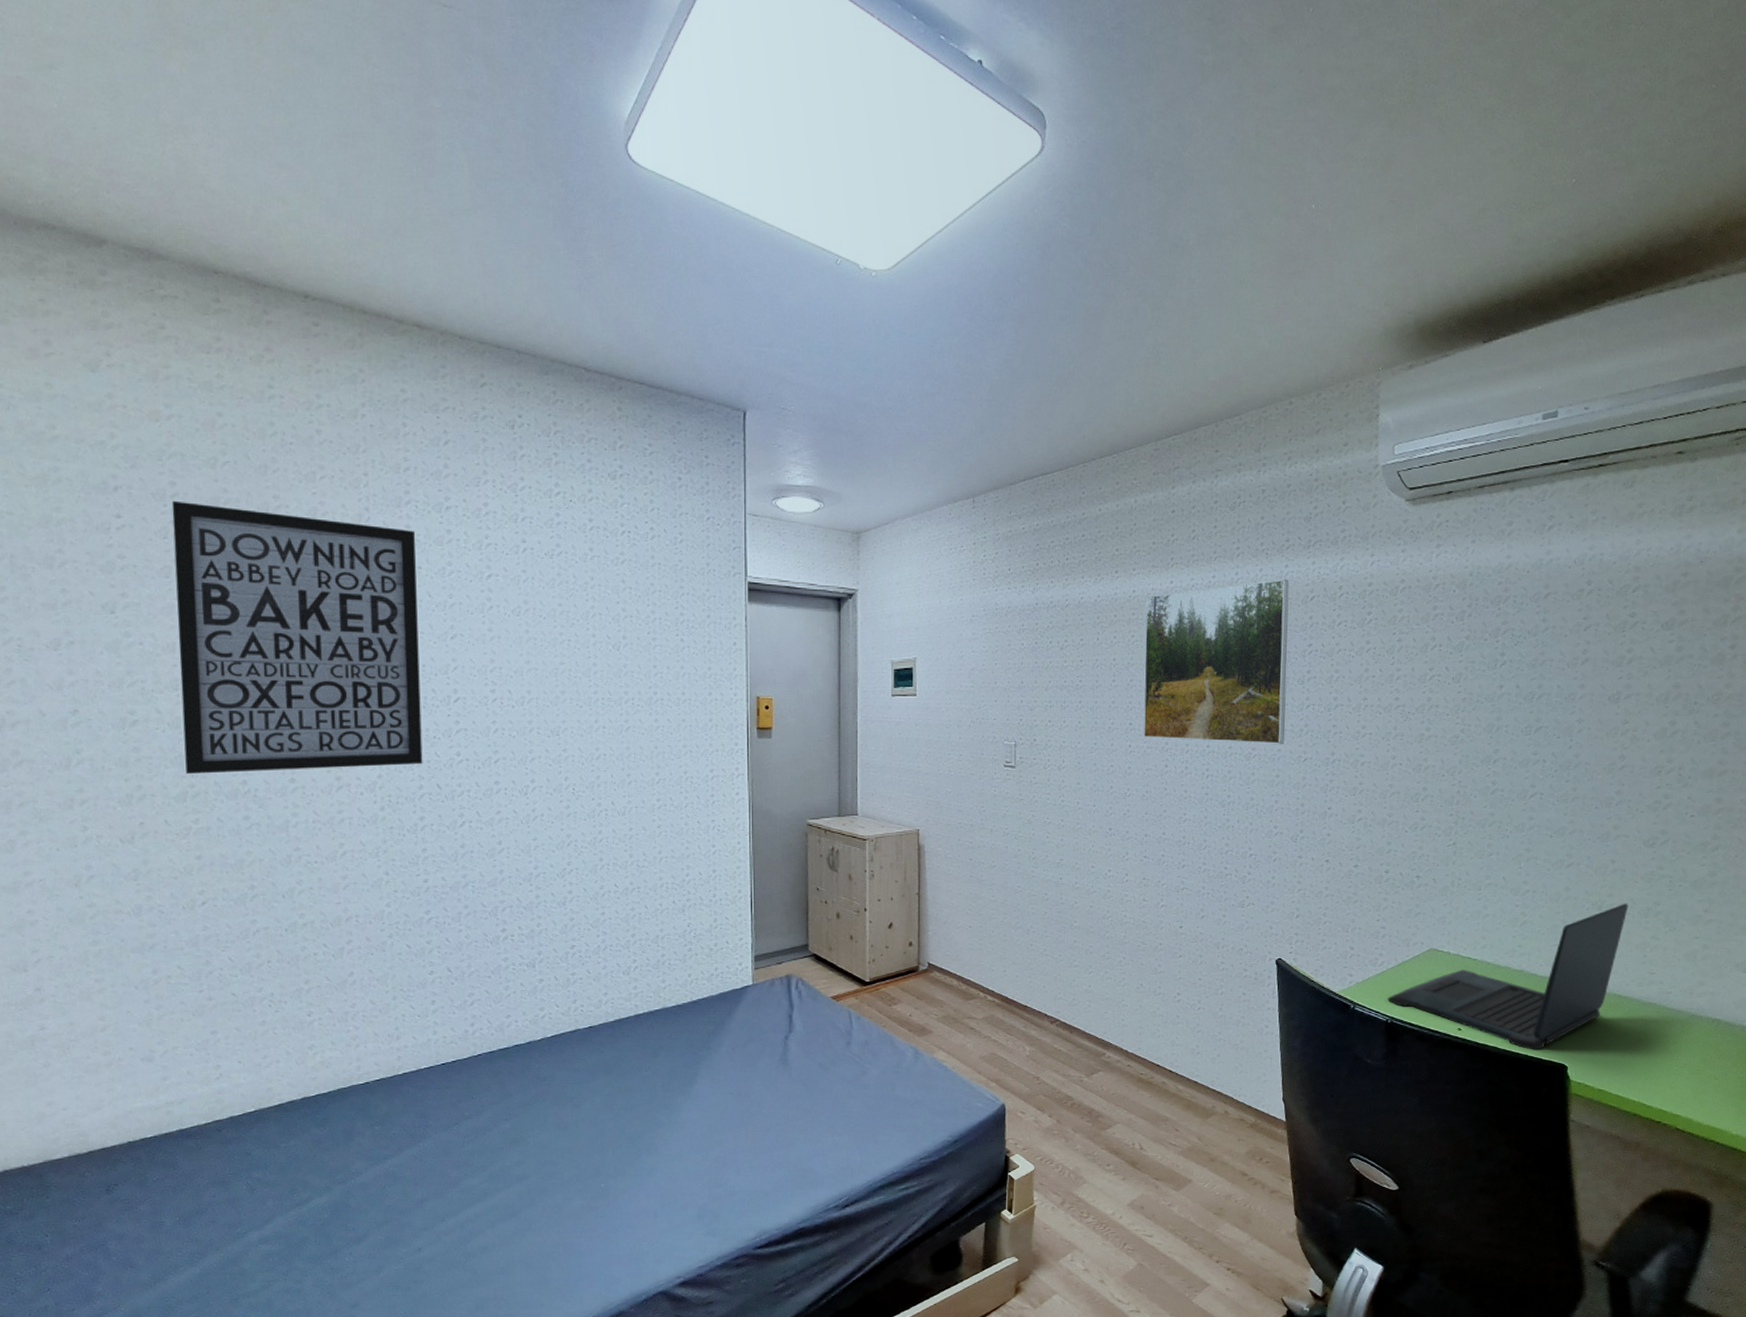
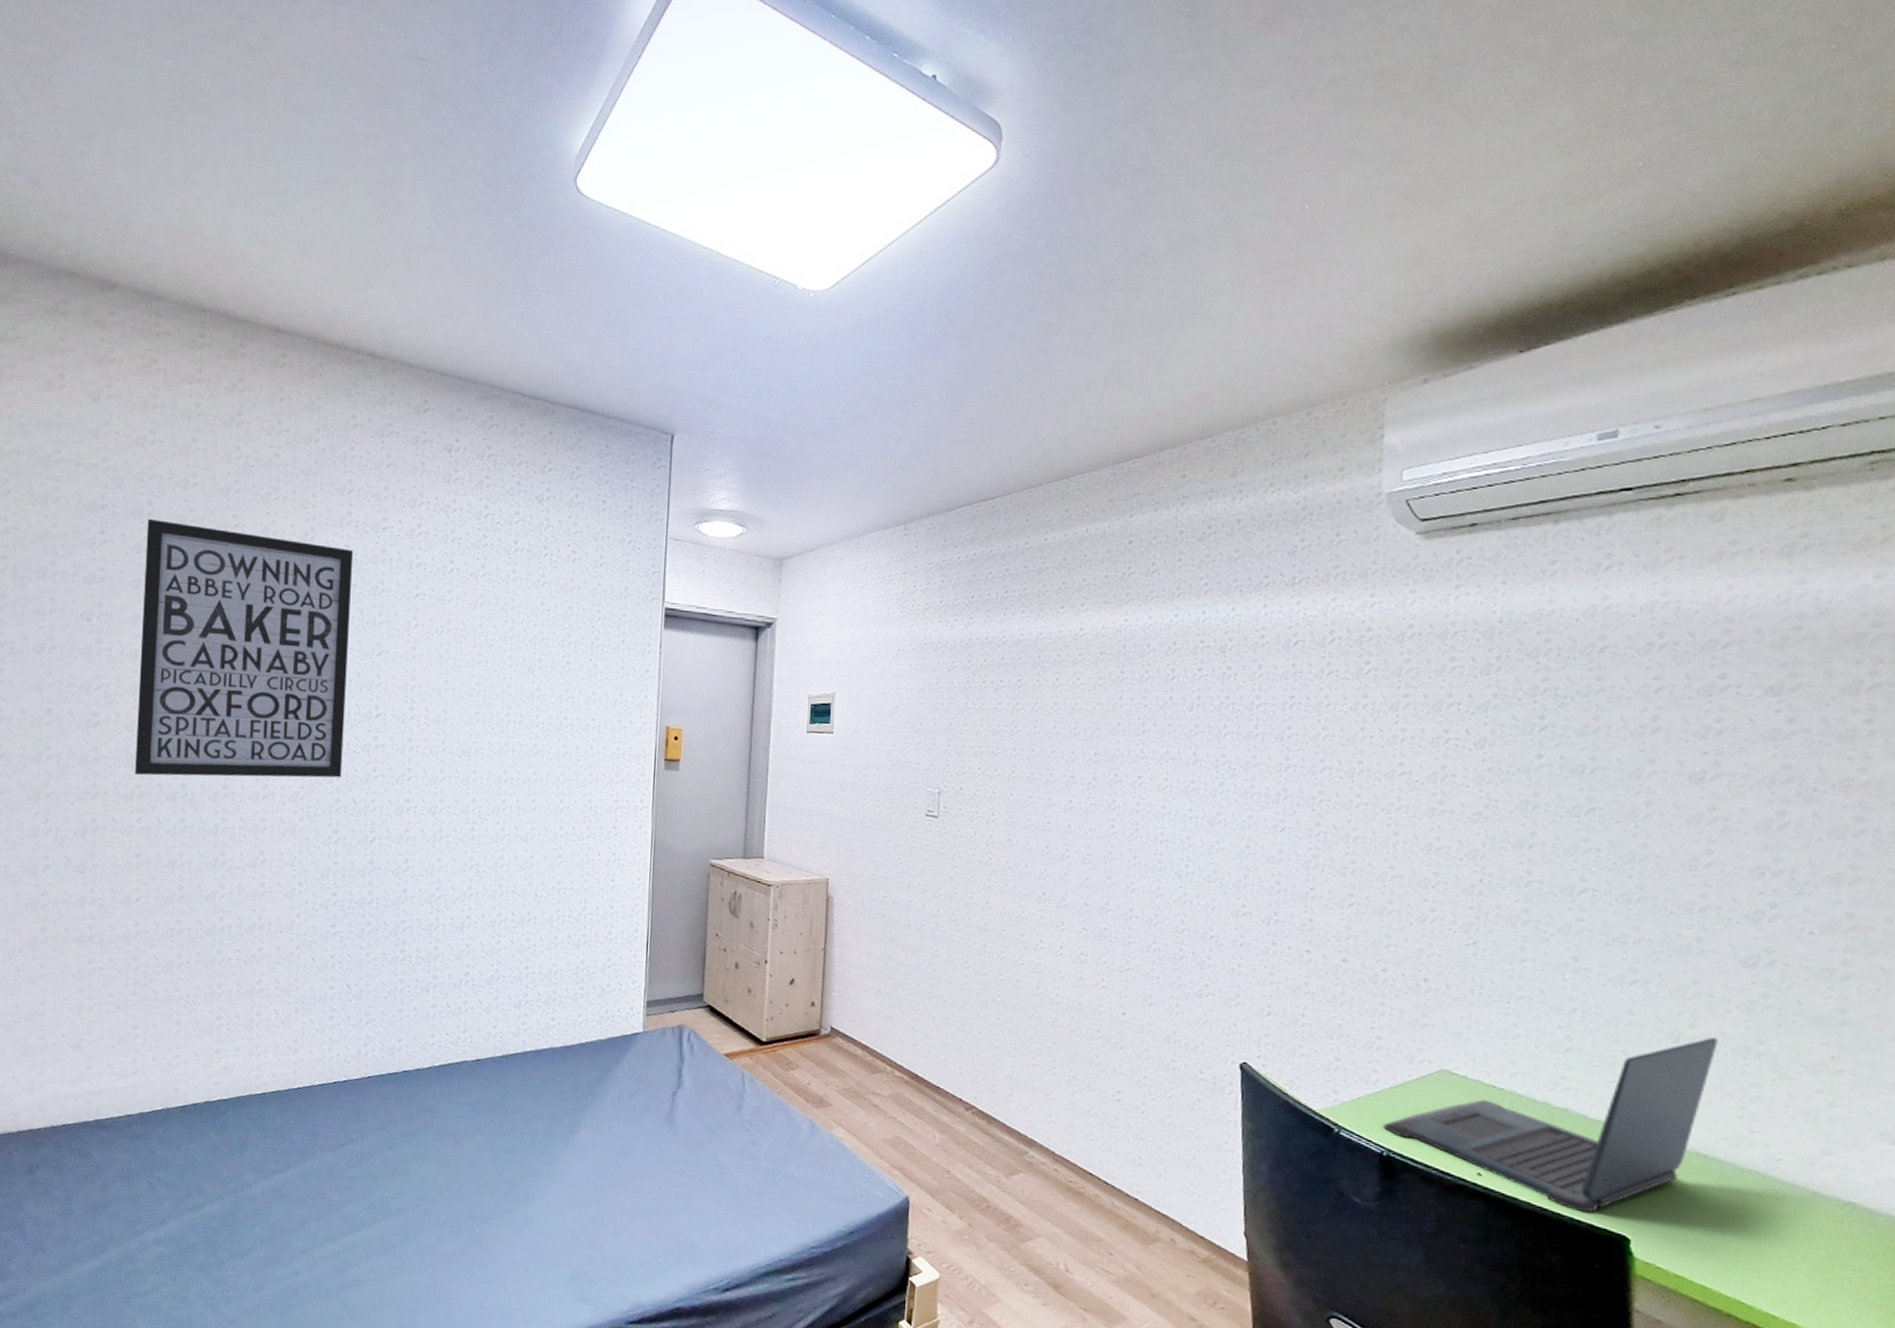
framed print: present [1143,579,1290,744] -> none [1087,620,1268,810]

